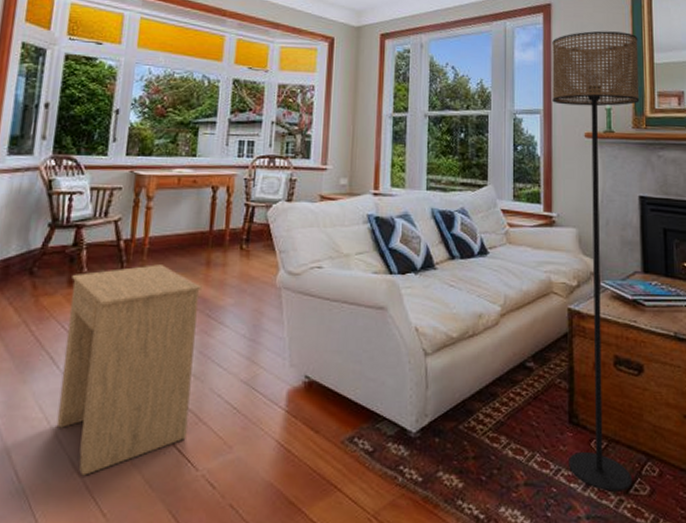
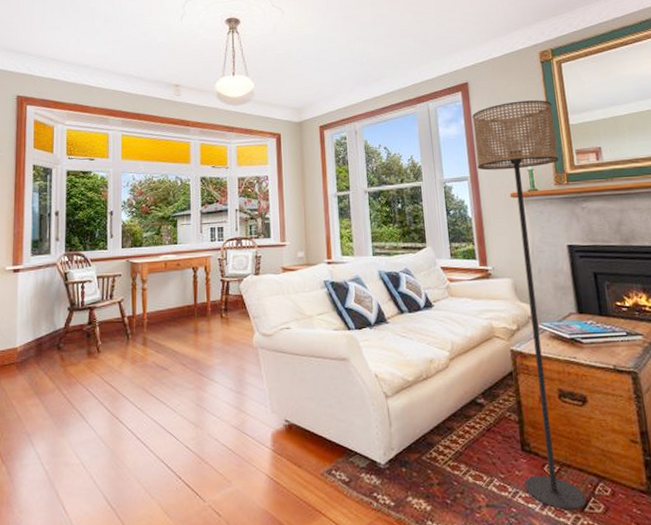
side table: present [56,264,202,476] -> none [90,335,193,509]

